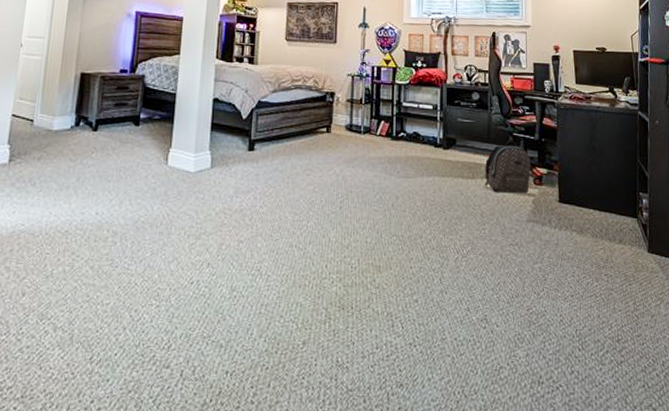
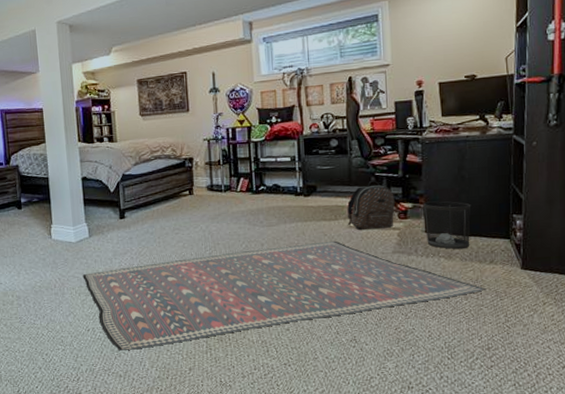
area rug: none [196,201,616,313] -> present [82,241,487,351]
waste bin: none [557,169,601,225] -> present [423,201,471,250]

